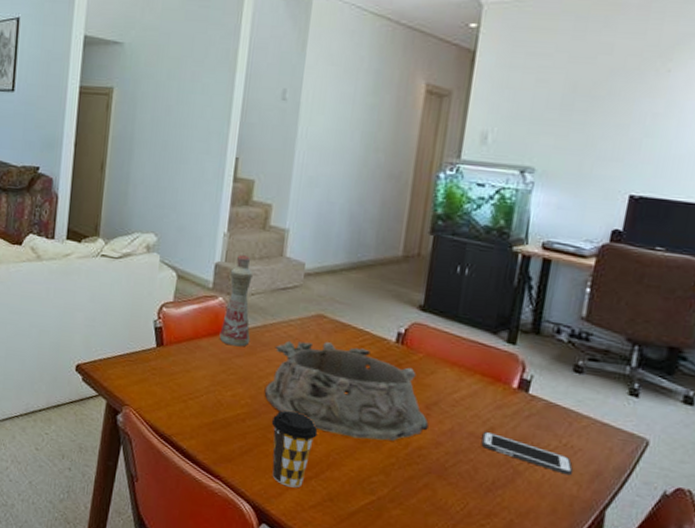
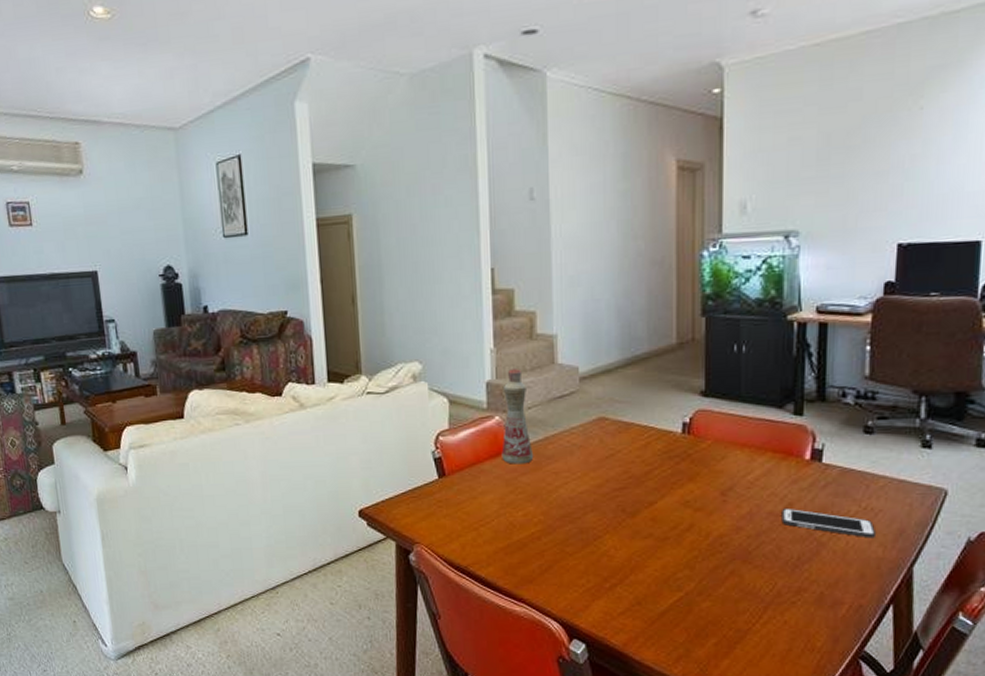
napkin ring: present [264,340,429,441] -> none [556,444,726,537]
coffee cup: present [271,410,318,488] -> none [567,520,616,598]

